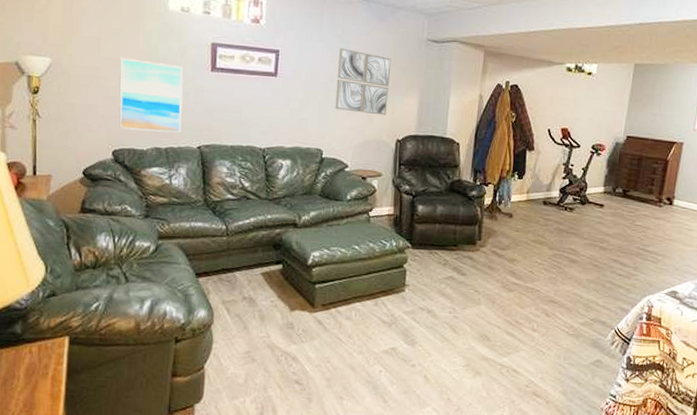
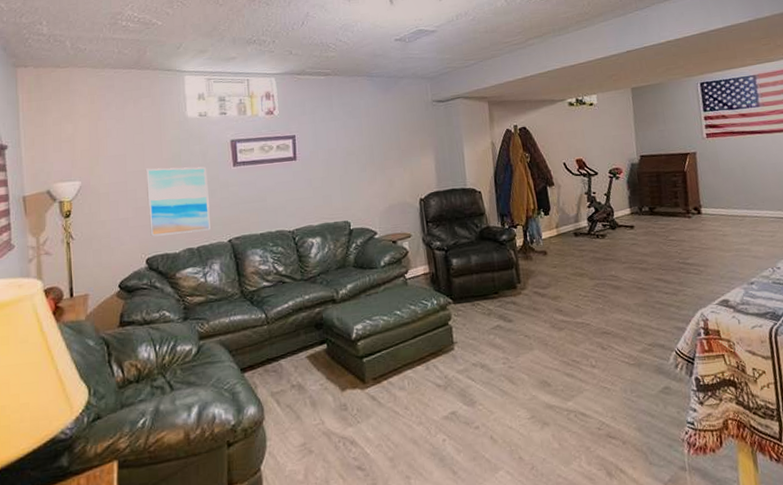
wall art: present [335,47,392,116] -> none [352,122,406,181]

